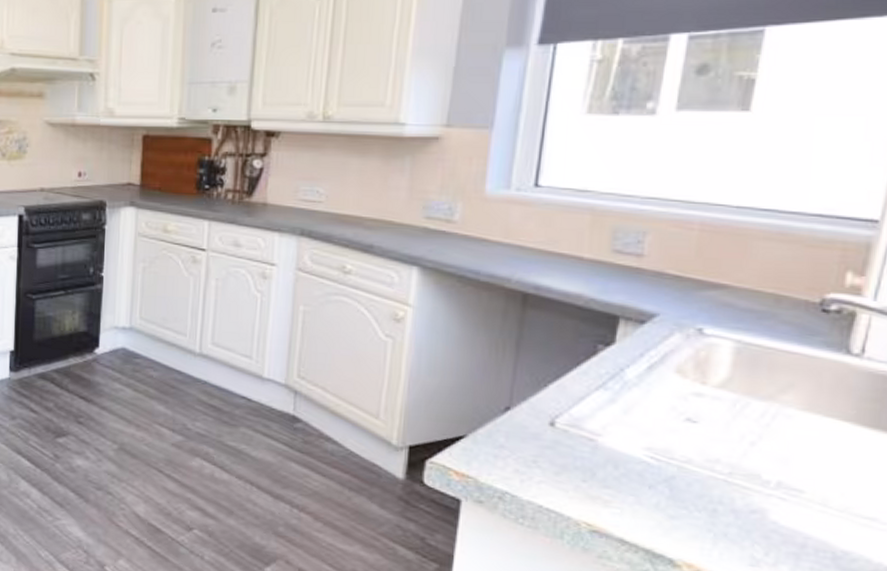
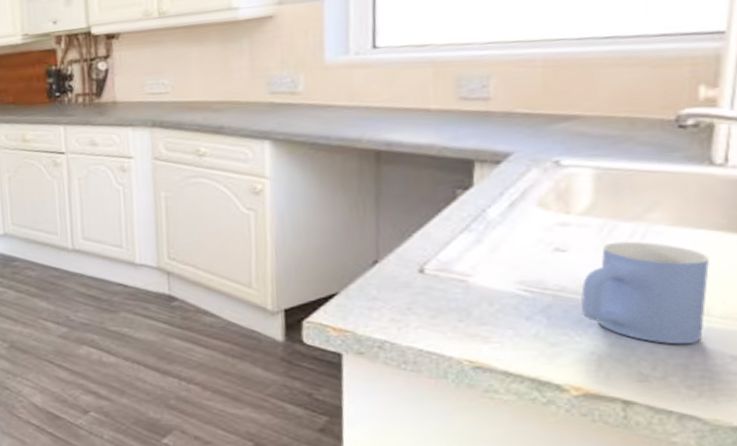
mug: none [704,419,834,534] -> present [581,241,709,345]

